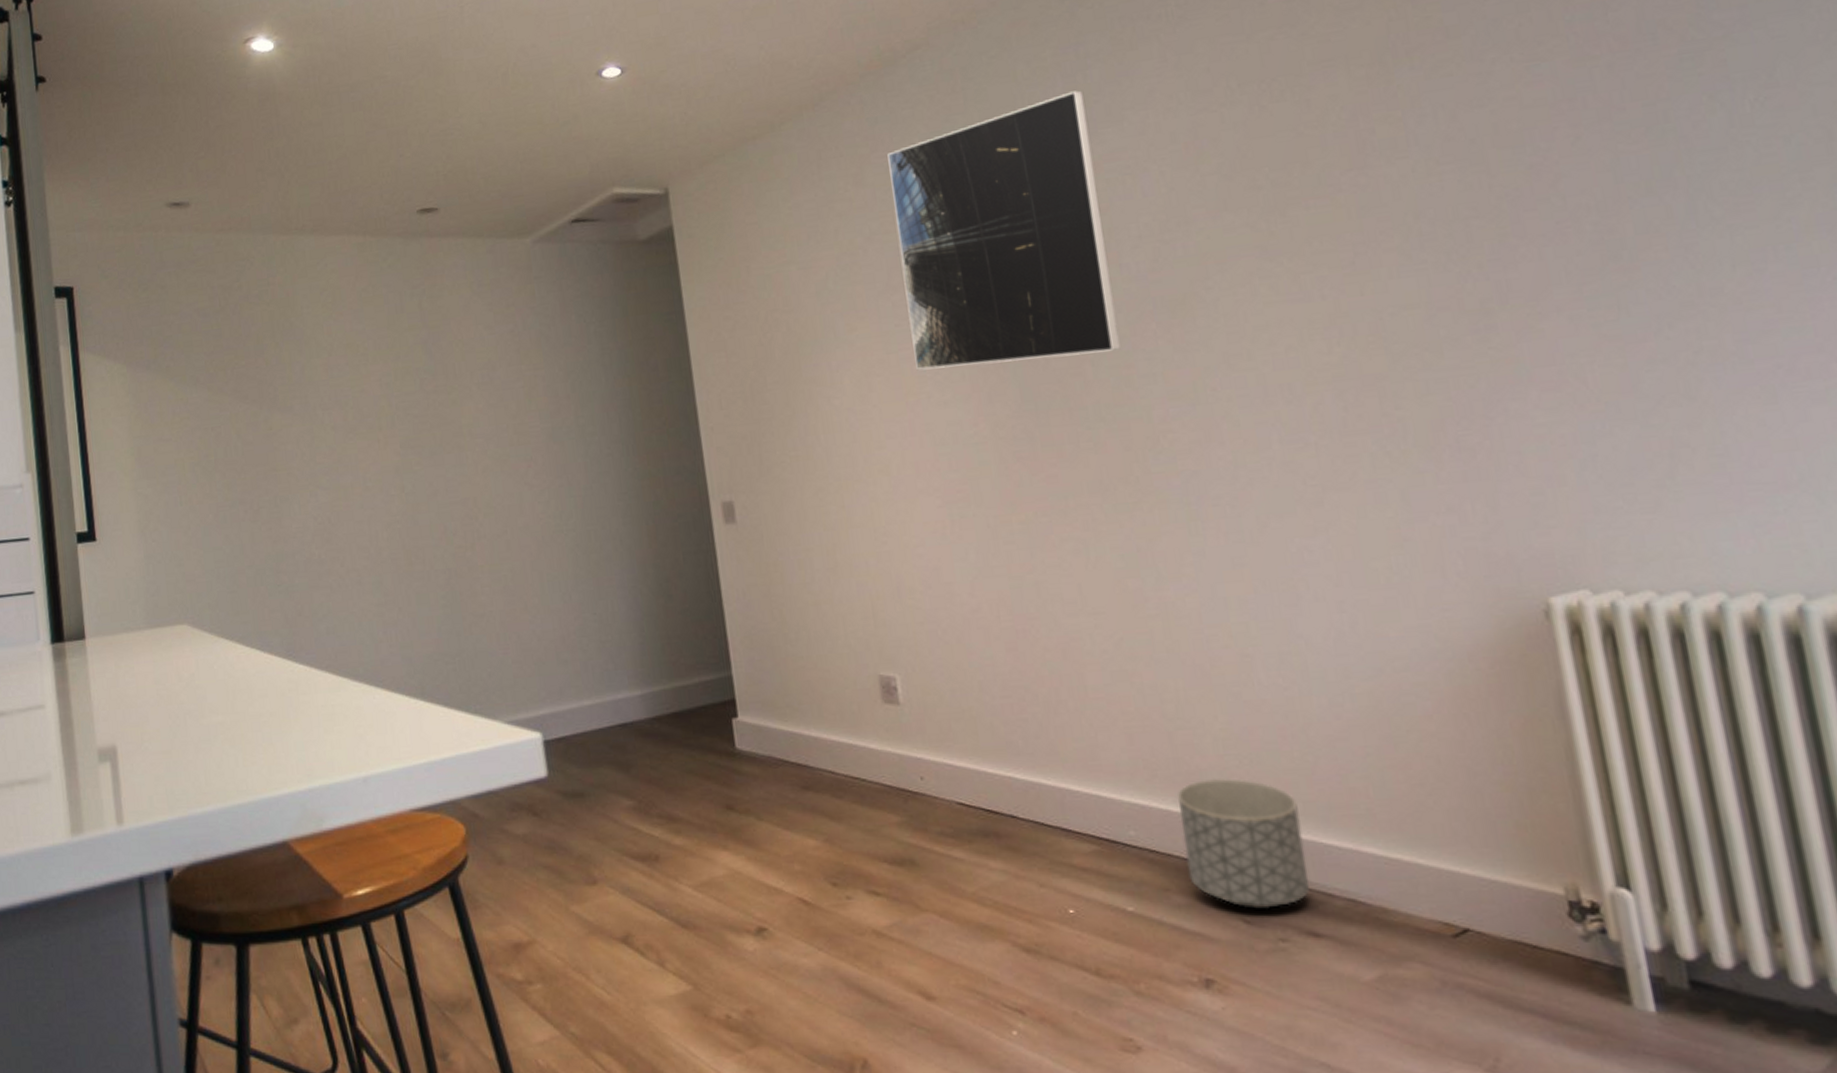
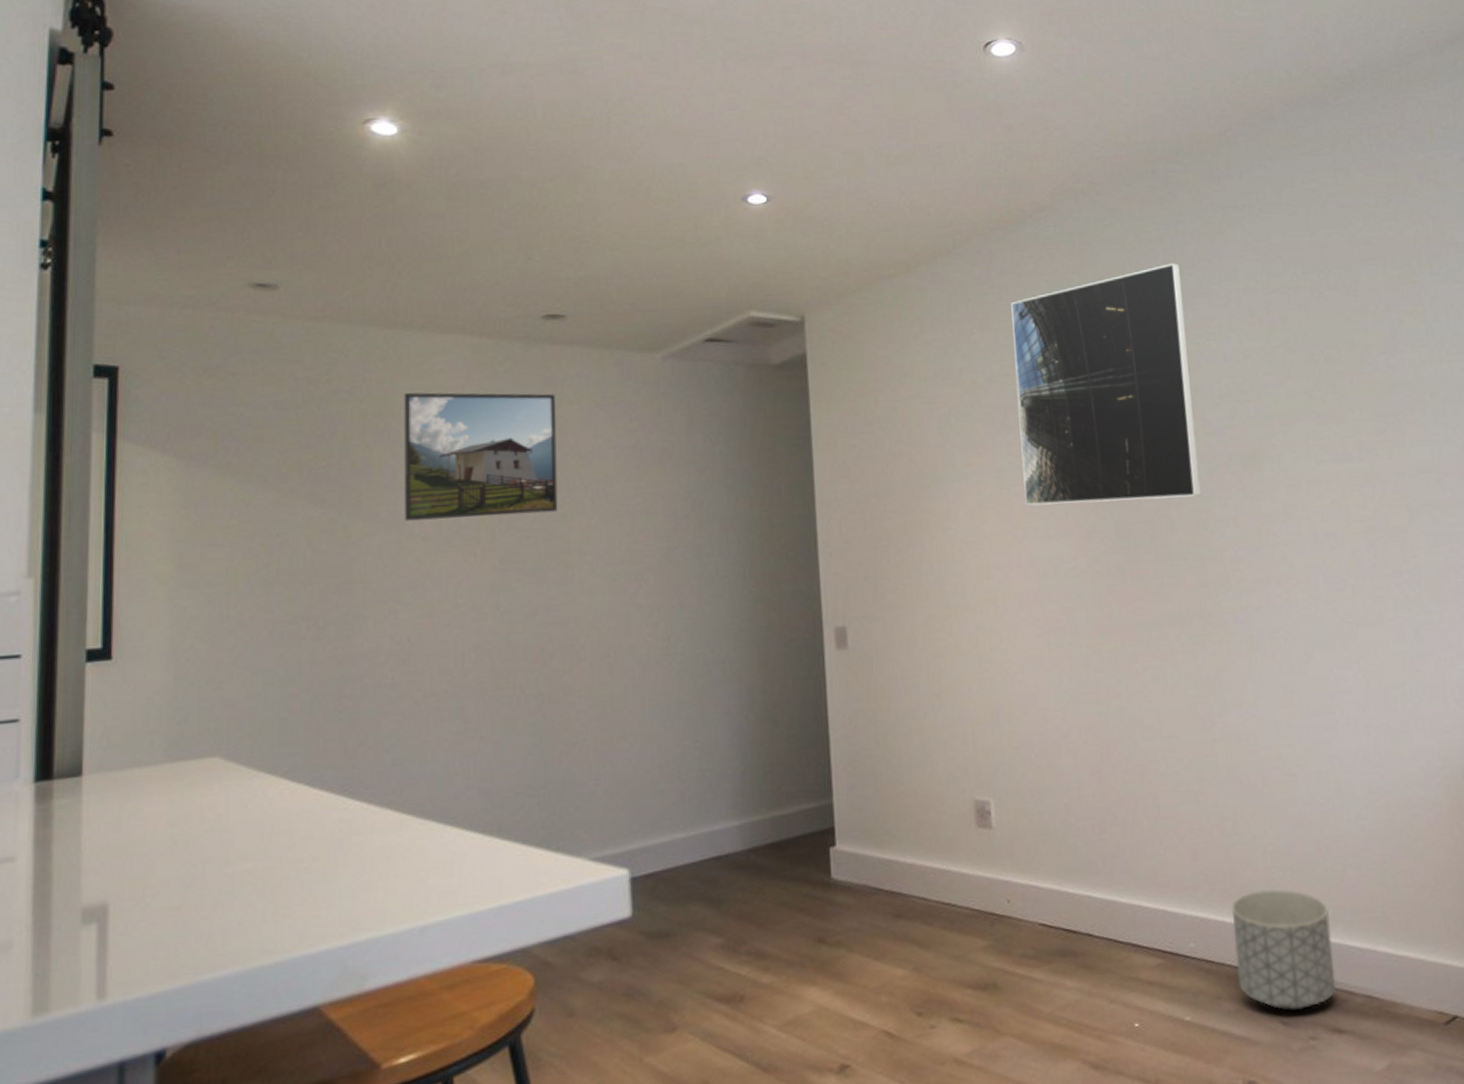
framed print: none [303,285,448,412] -> present [404,392,558,521]

